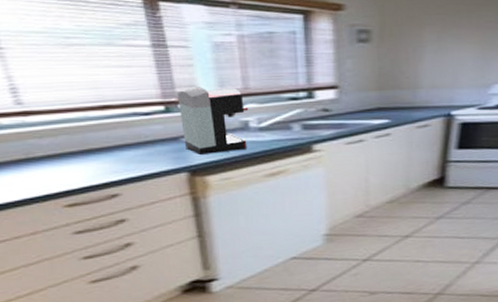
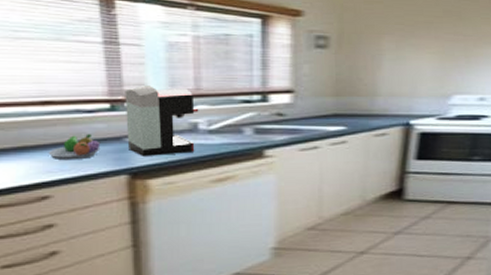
fruit bowl: none [112,135,160,160] -> present [48,133,101,159]

